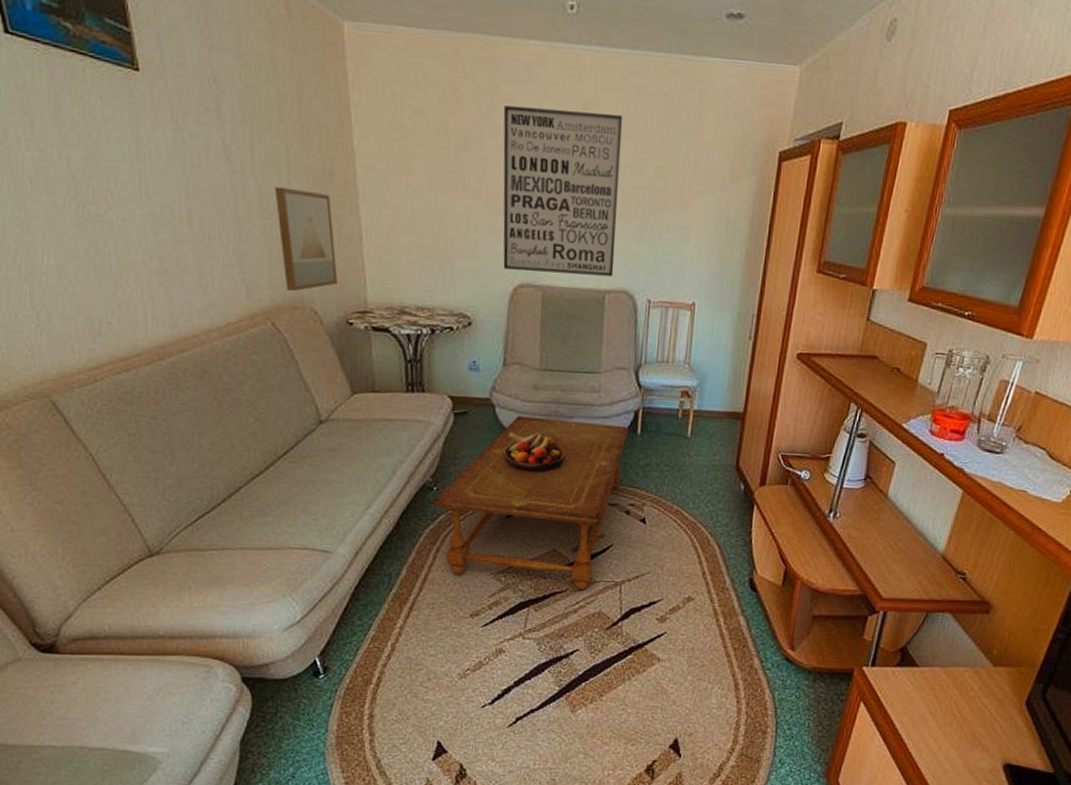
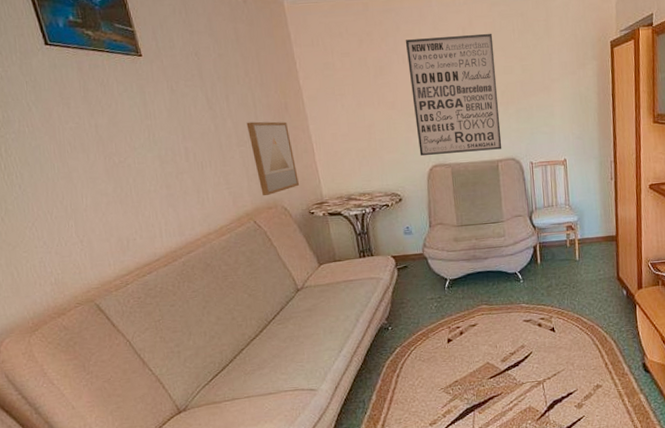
coffee table: present [432,416,630,589] -> none [389,259,532,393]
fruit bowl: present [502,431,567,473] -> none [438,273,487,305]

